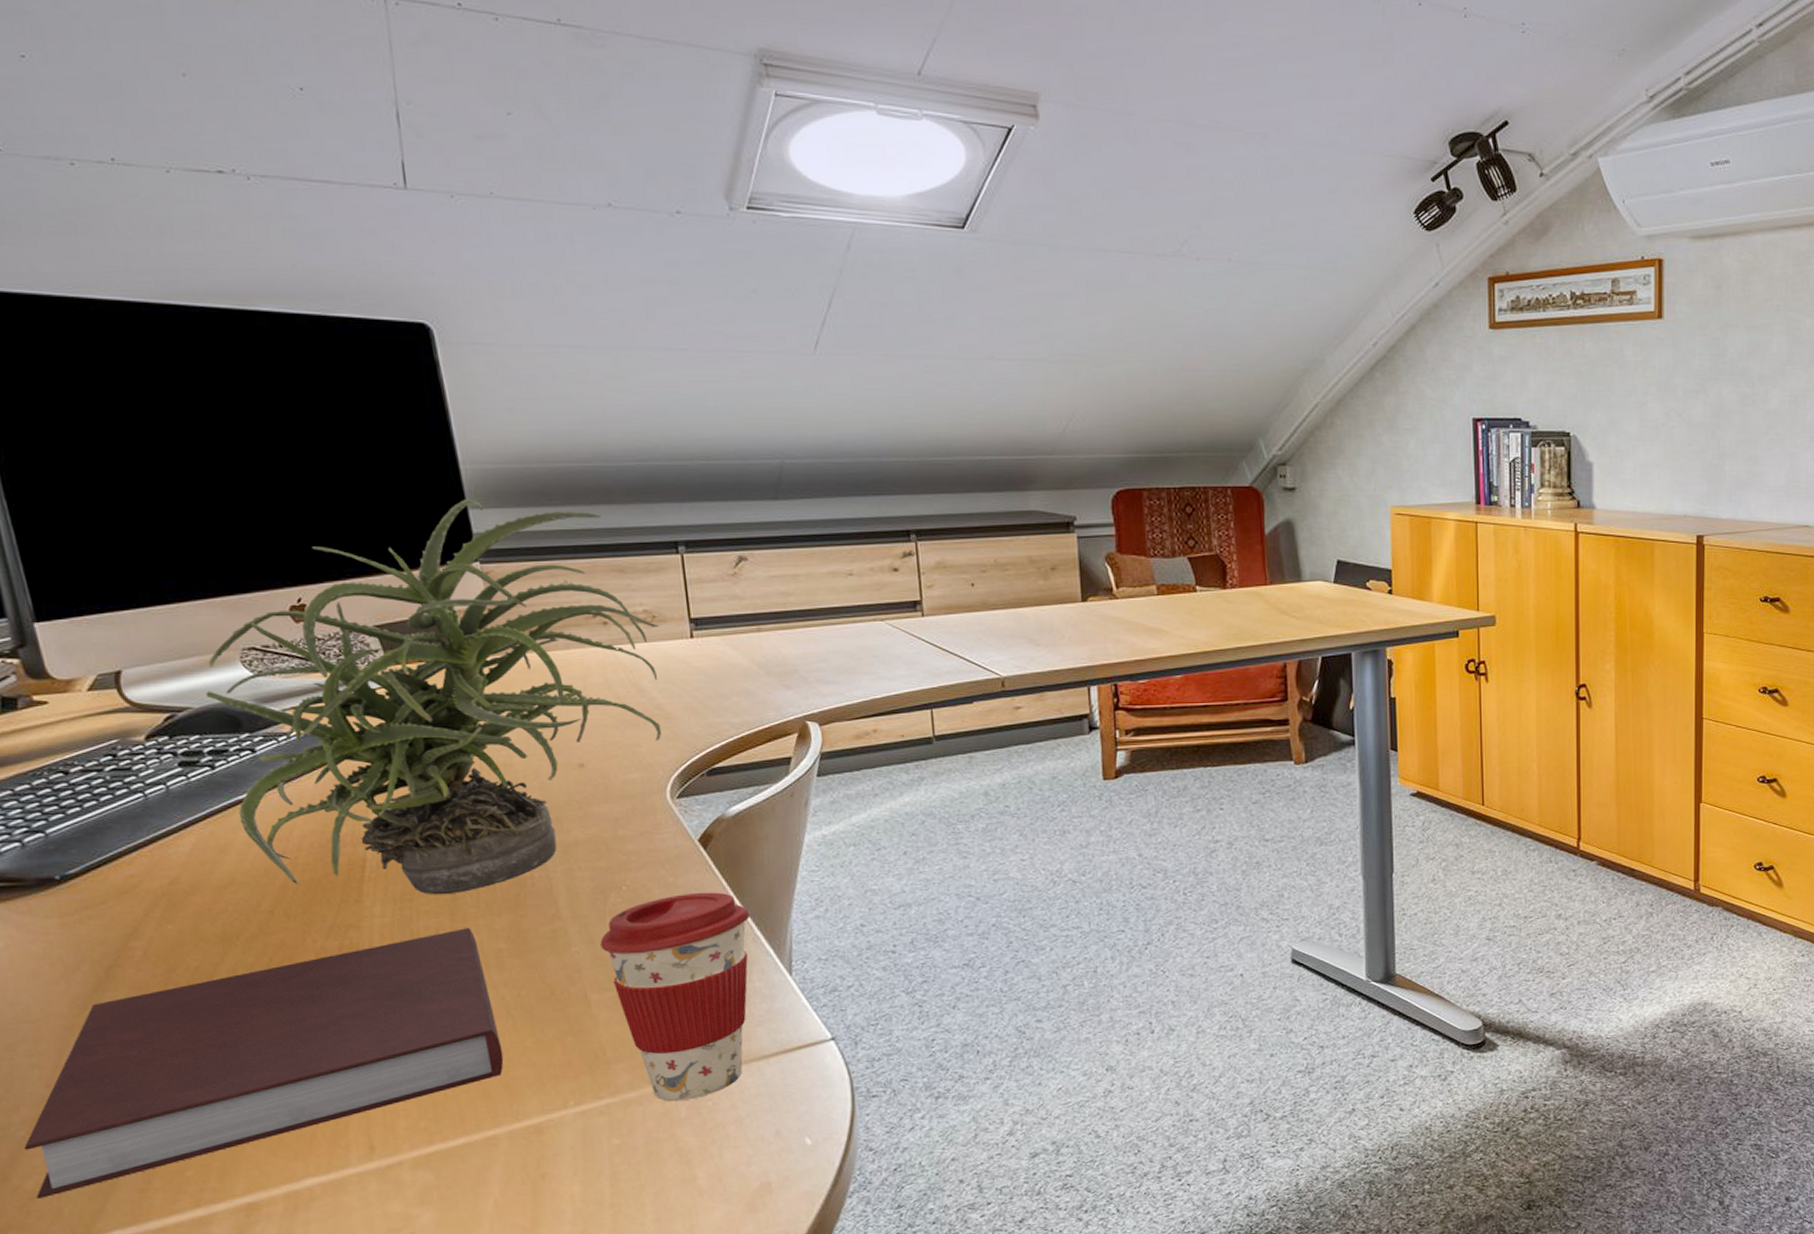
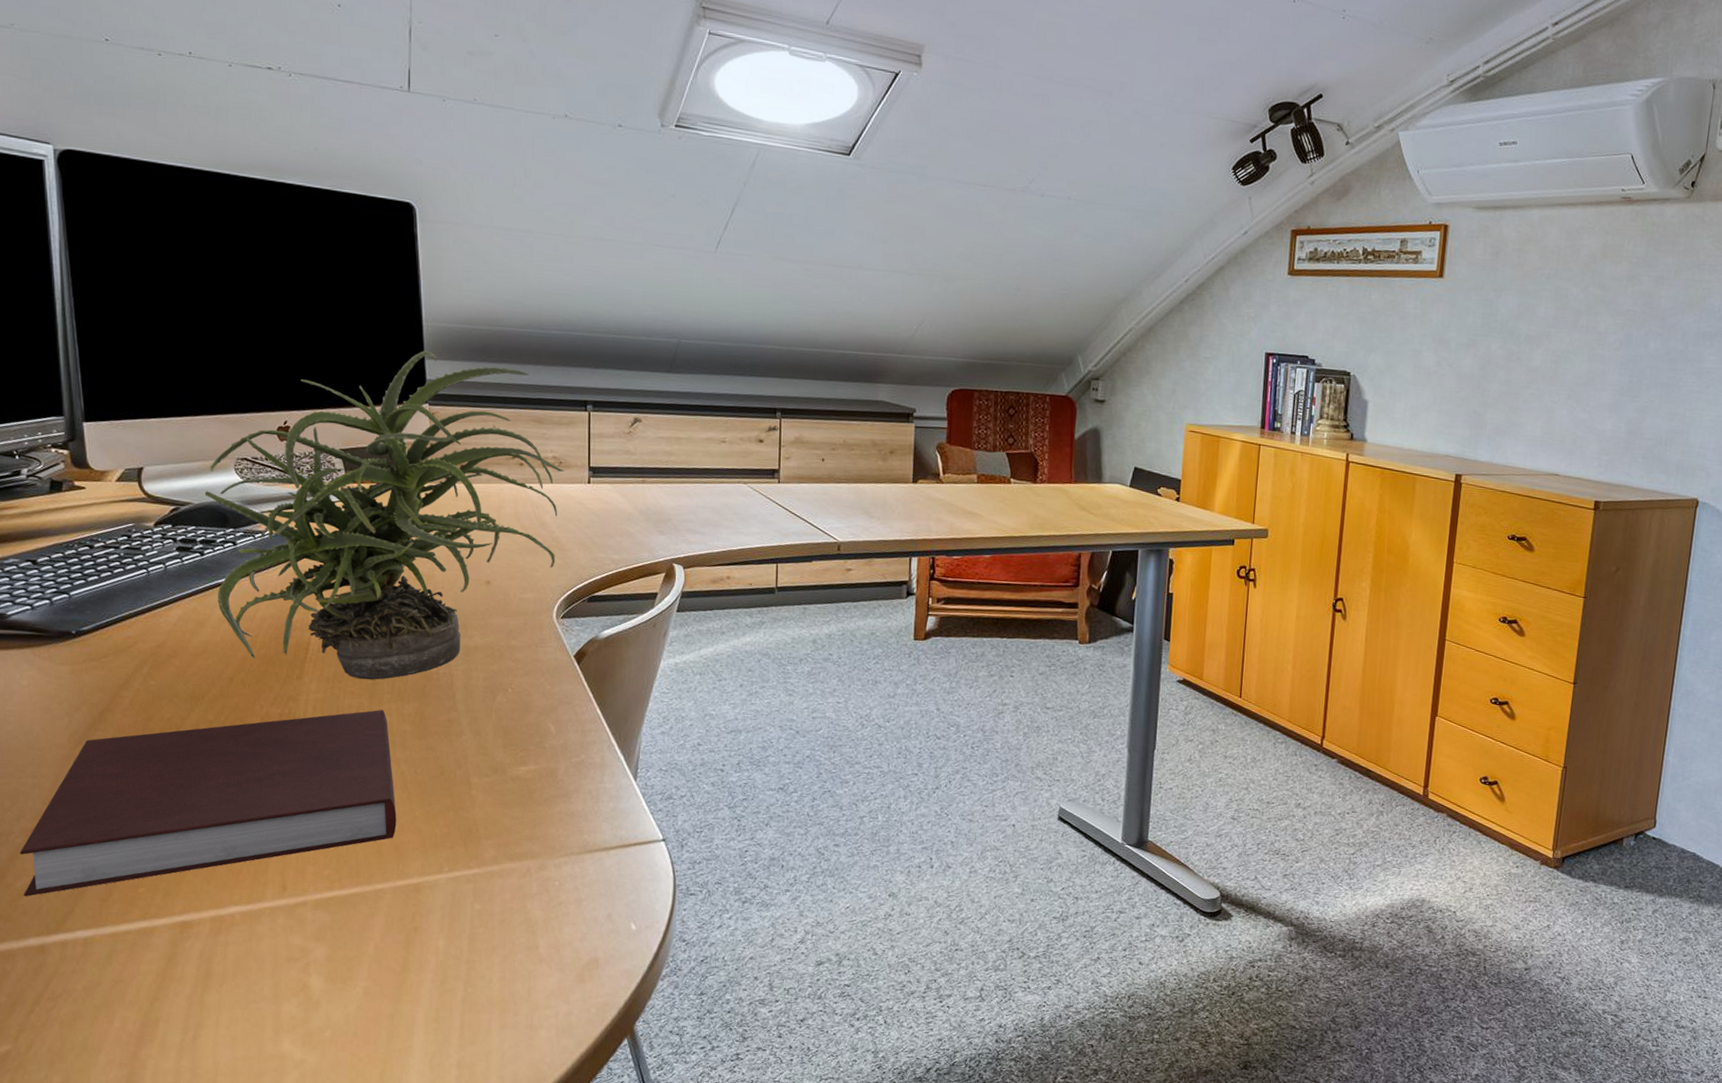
coffee cup: present [600,892,750,1102] -> none [485,700,609,879]

